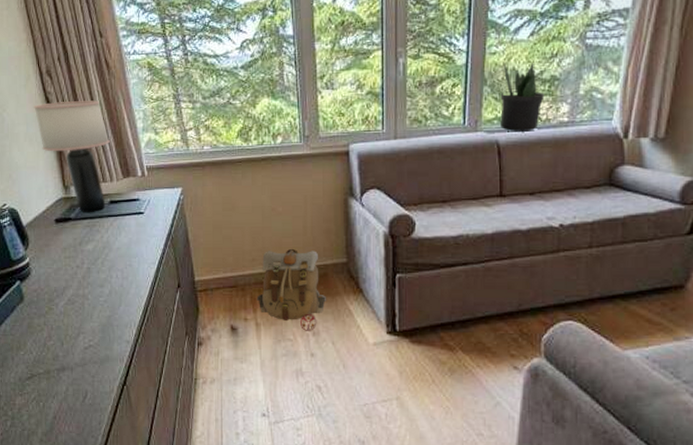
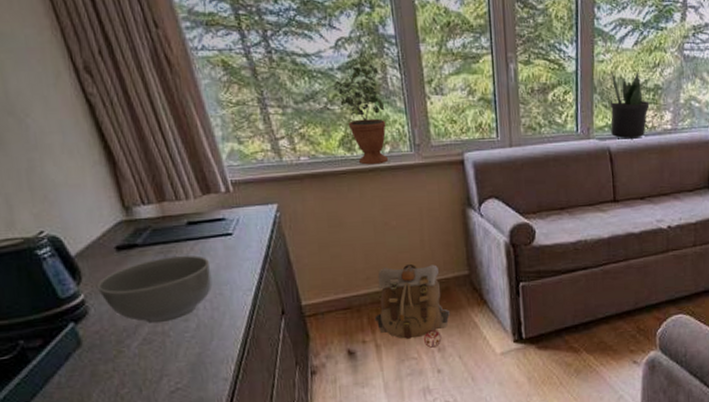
table lamp: present [34,100,110,212] -> none [70,104,182,237]
bowl: none [38,230,125,287] -> present [96,255,213,324]
potted plant: none [236,55,280,155] -> present [333,56,389,165]

